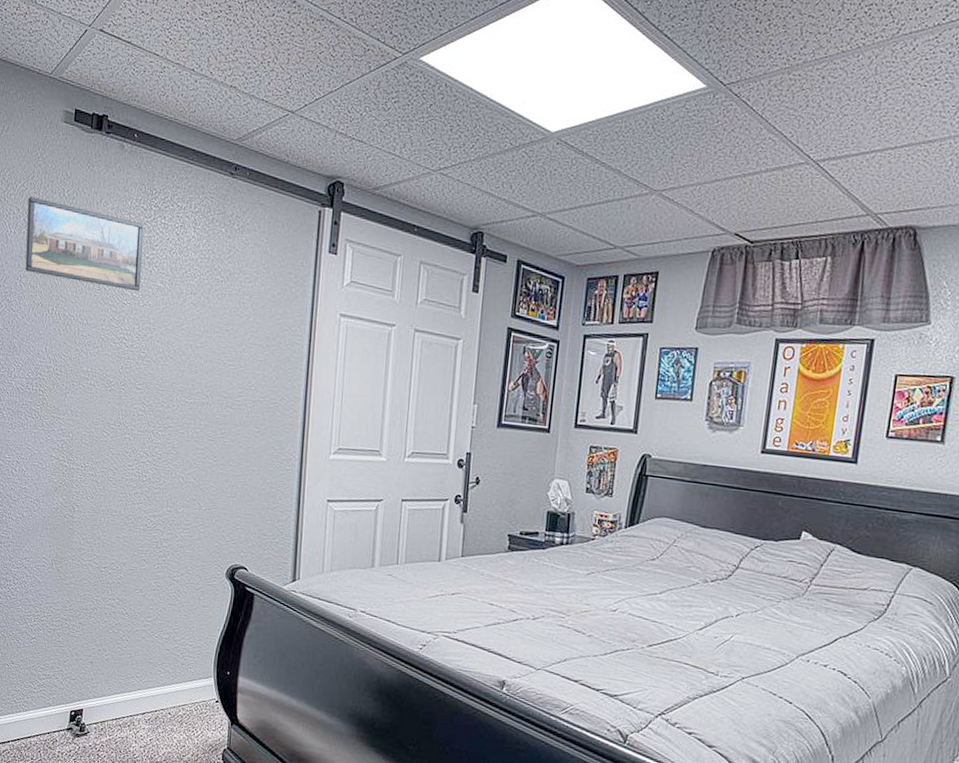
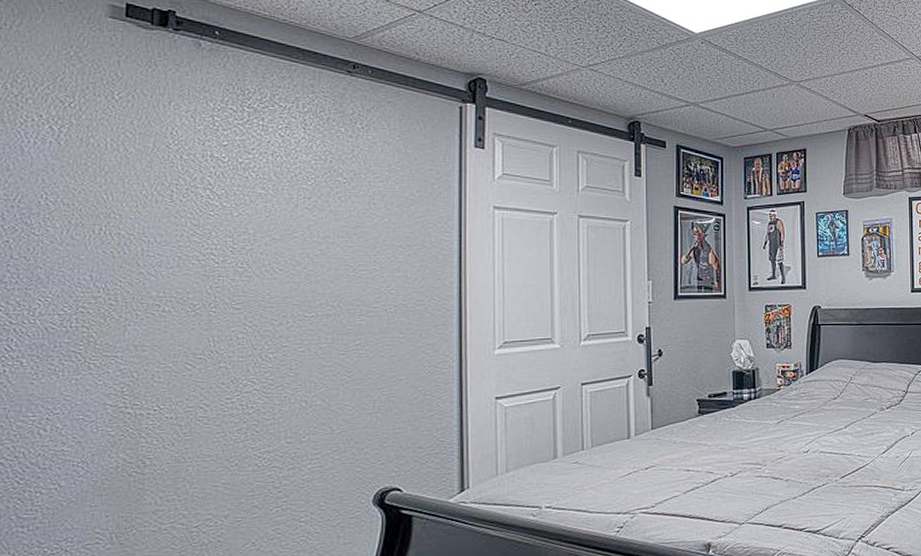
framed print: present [25,197,144,292] -> none [53,101,234,201]

